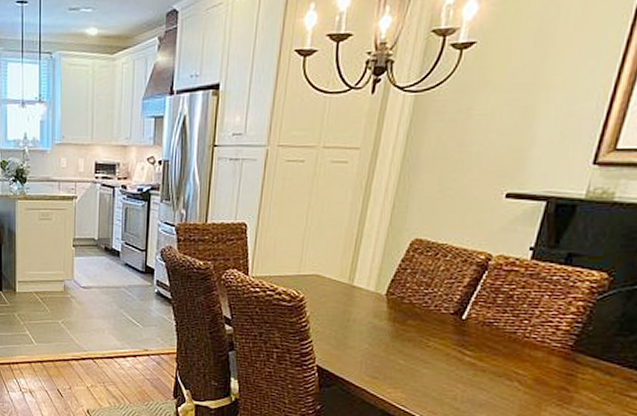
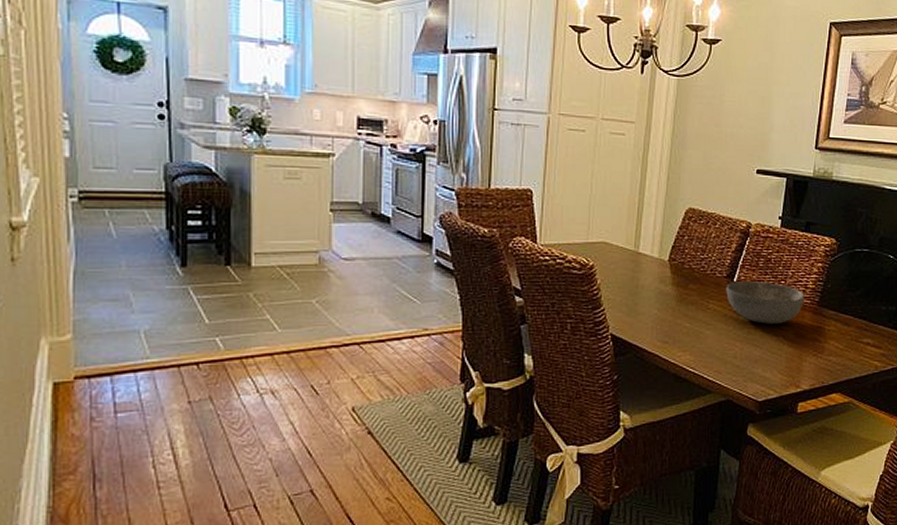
bowl: none [451,319,554,368] -> present [726,281,805,324]

